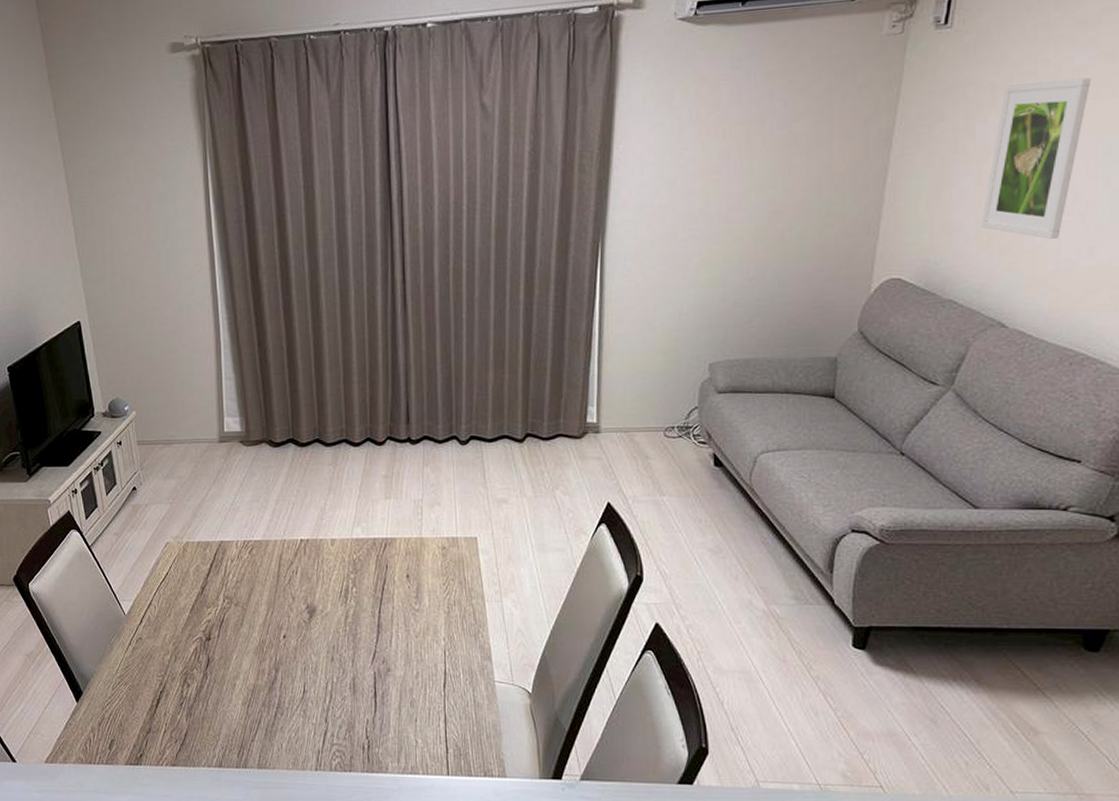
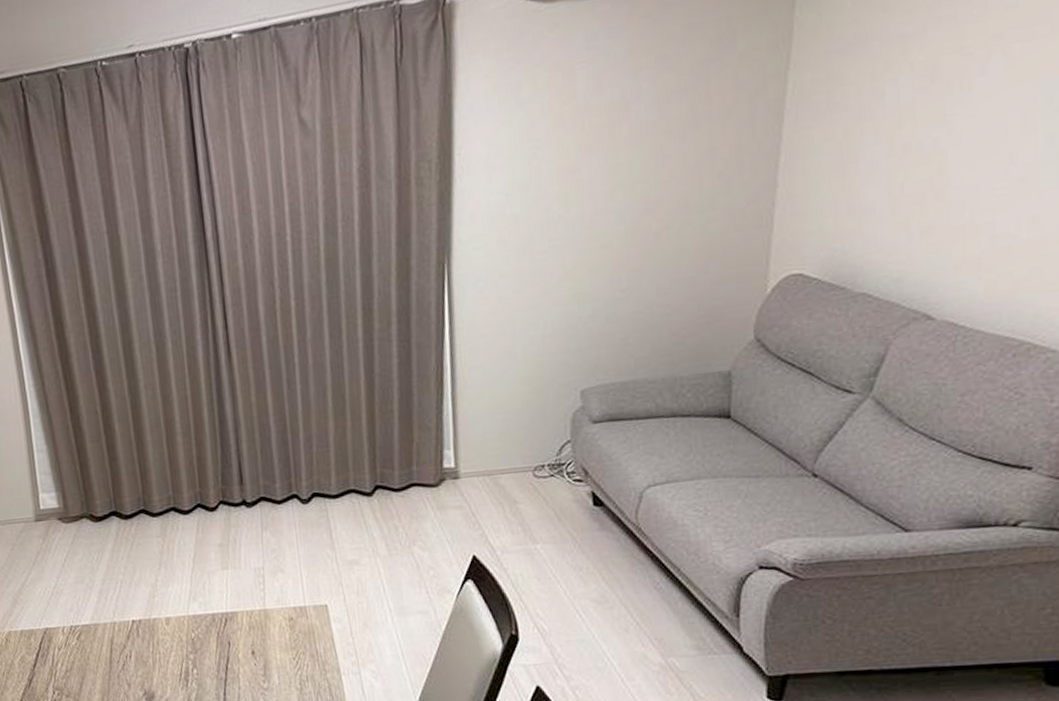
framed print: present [980,77,1090,239] -> none [895,15,1024,212]

